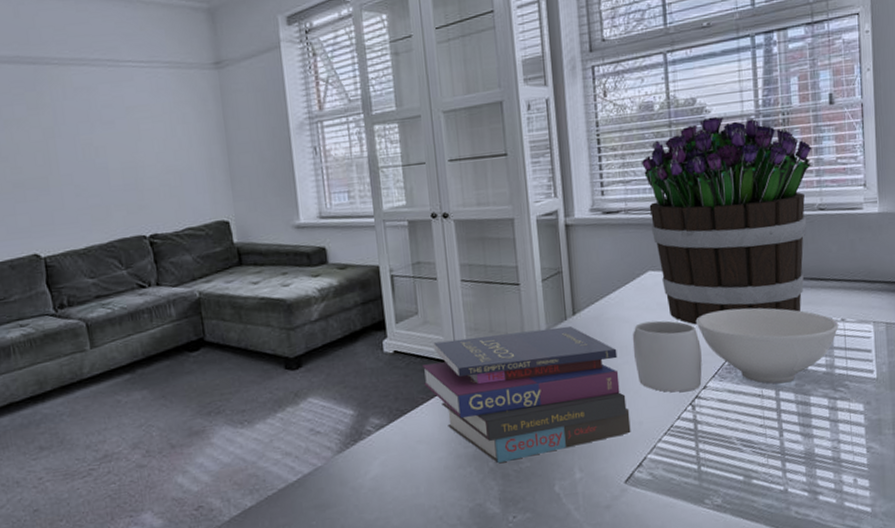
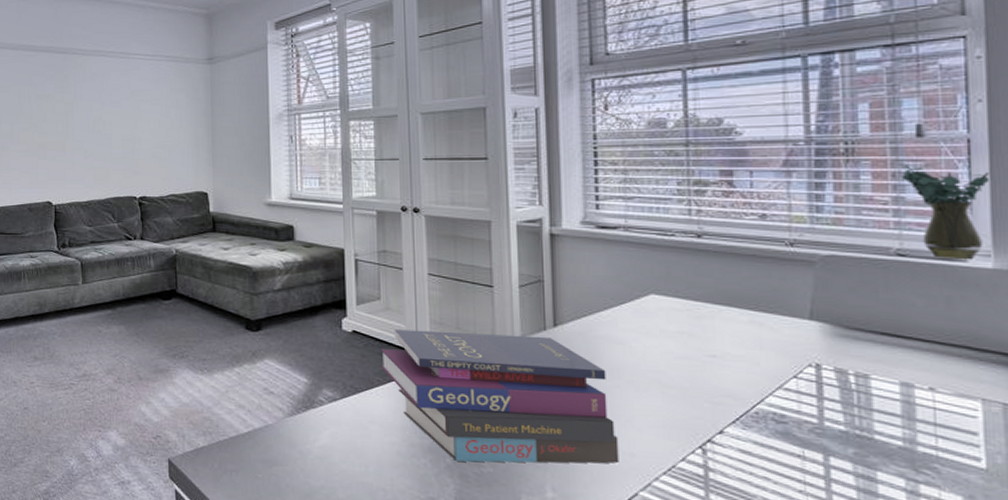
mug: present [632,320,702,393] -> none [626,347,718,433]
bouquet: present [641,116,812,325] -> none [647,139,889,369]
bowl: present [695,307,839,384] -> none [711,350,925,449]
vase: none [821,130,876,209] -> present [902,166,990,260]

